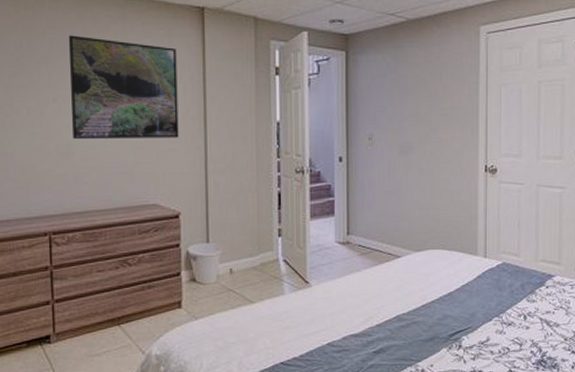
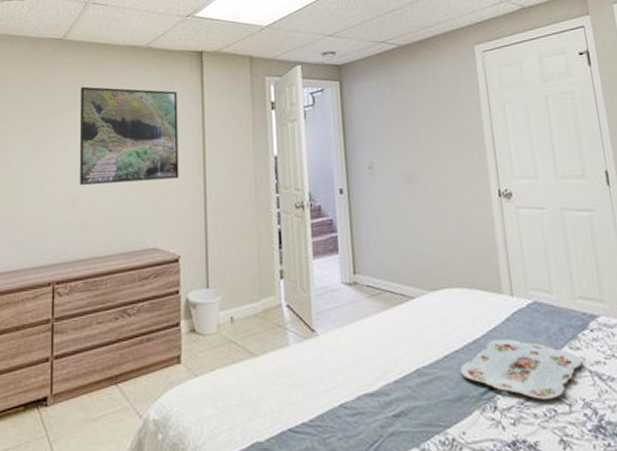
serving tray: none [434,293,536,341] -> present [460,339,583,401]

